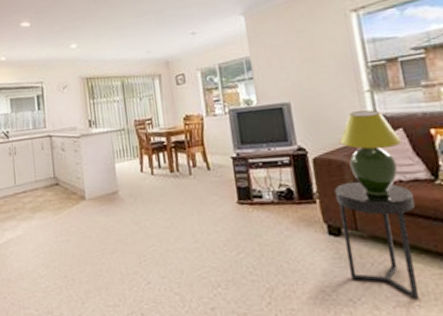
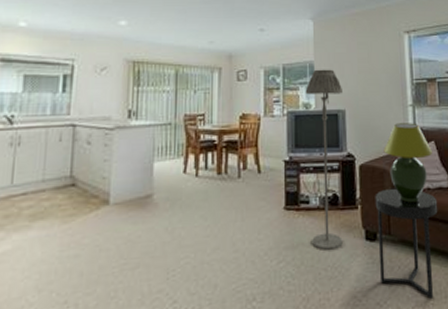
floor lamp: none [244,62,303,244] -> present [305,69,344,250]

